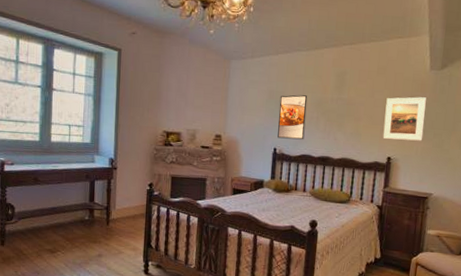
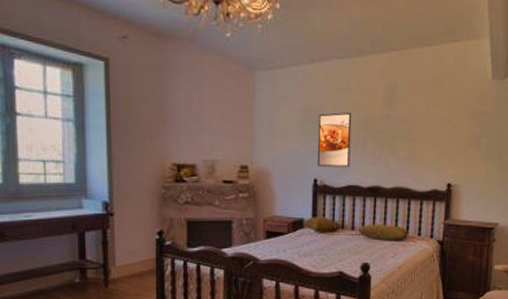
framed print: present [382,97,426,141] -> none [441,111,489,163]

